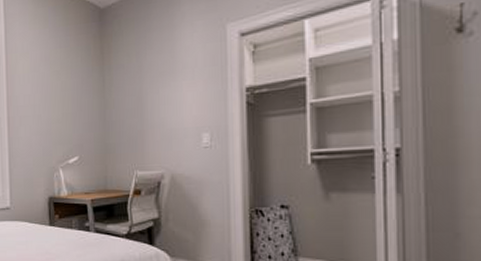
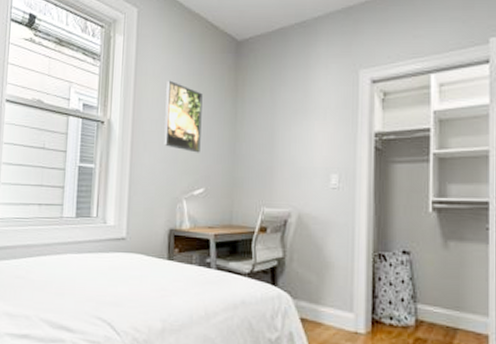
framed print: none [36,55,72,123] -> present [164,80,203,153]

